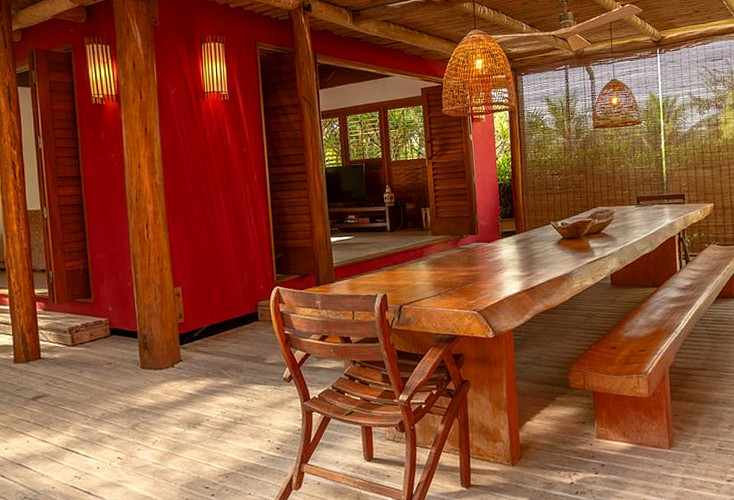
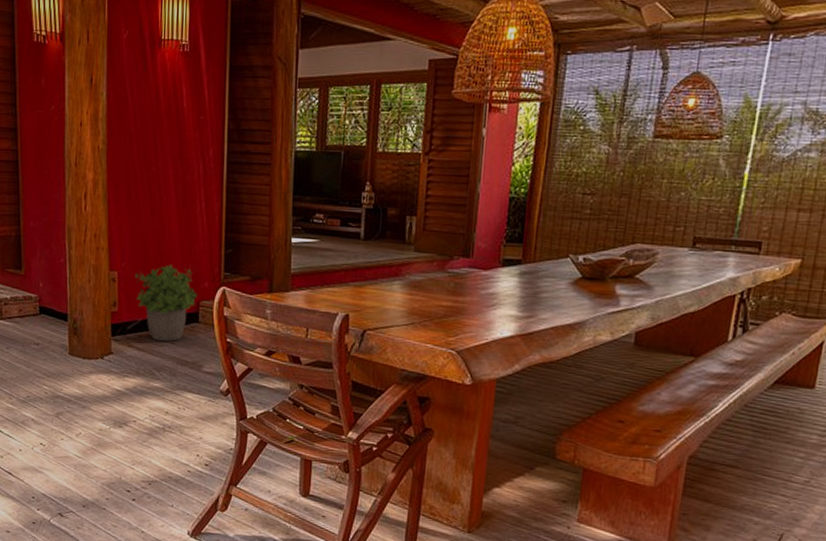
potted plant: none [197,274,255,343] -> present [135,264,197,342]

